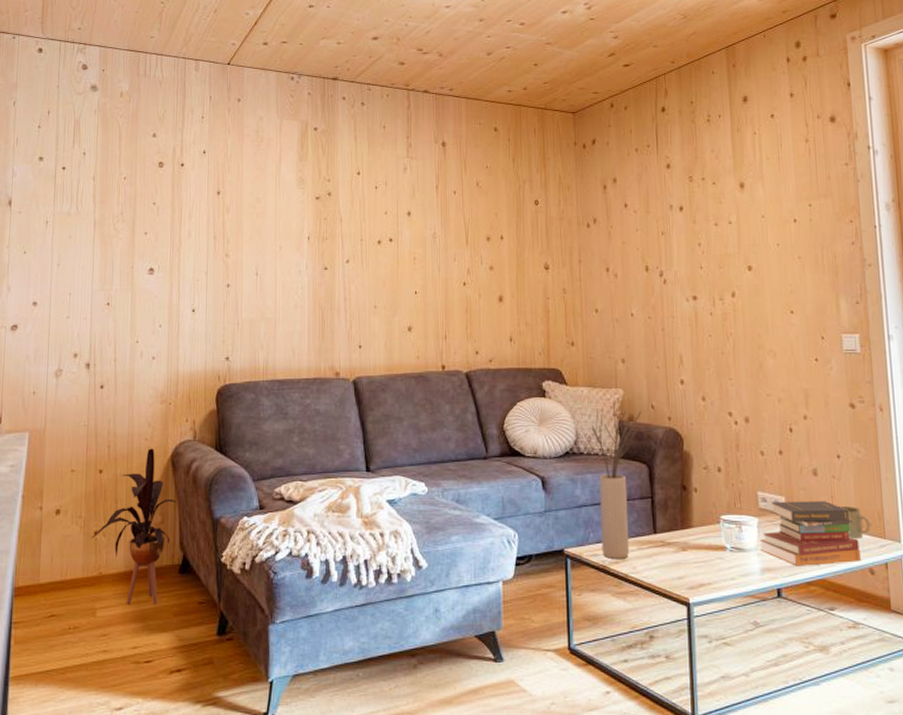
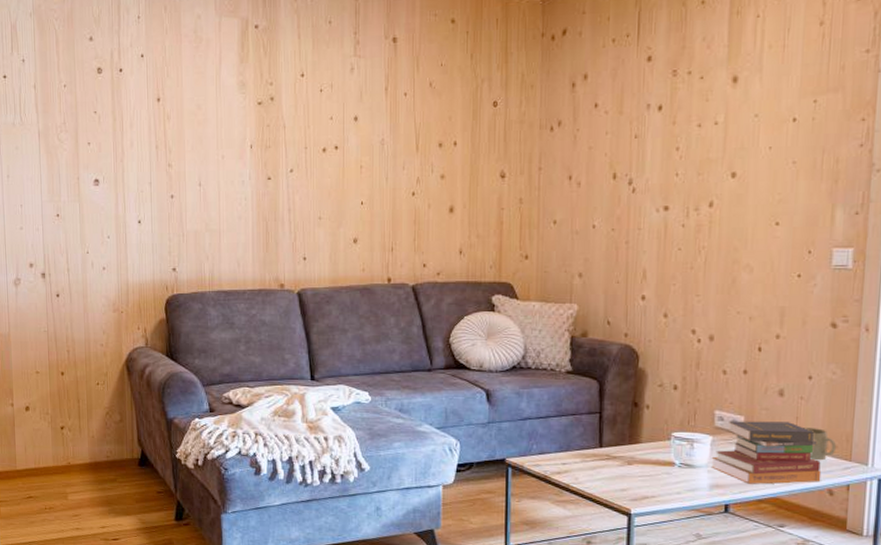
house plant: present [92,448,177,605] -> none [59,353,133,492]
vase: present [591,402,641,559] -> none [541,317,596,470]

